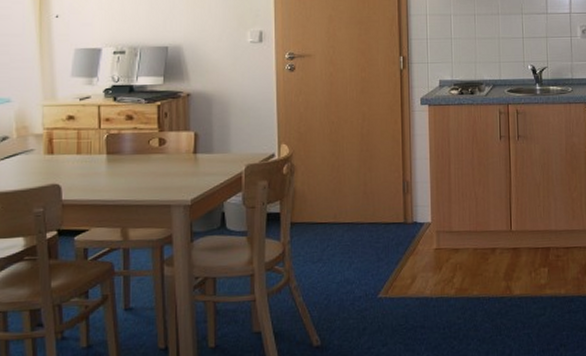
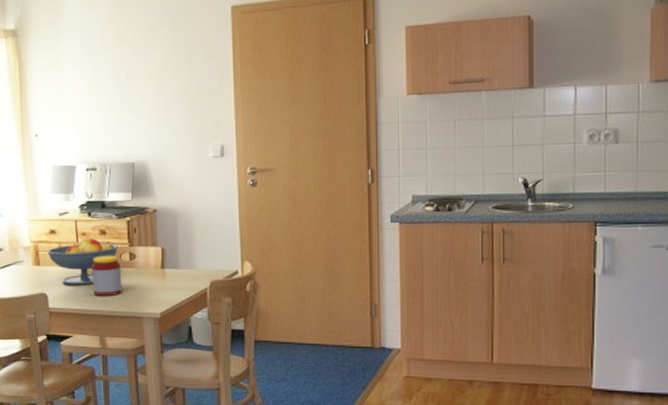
fruit bowl: none [62,124,147,175] -> present [46,238,119,285]
jar: none [114,142,150,186] -> present [91,256,122,297]

